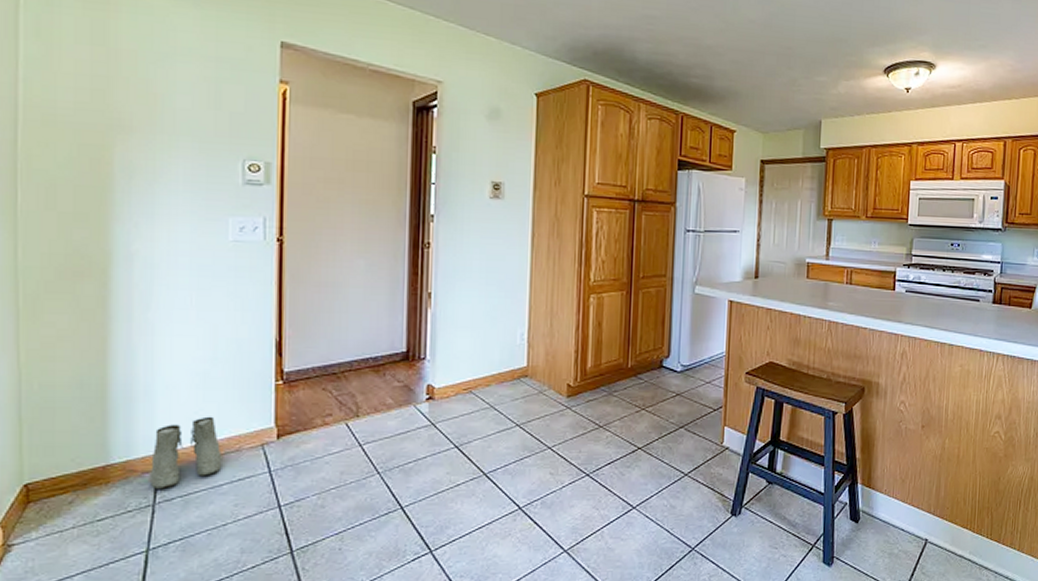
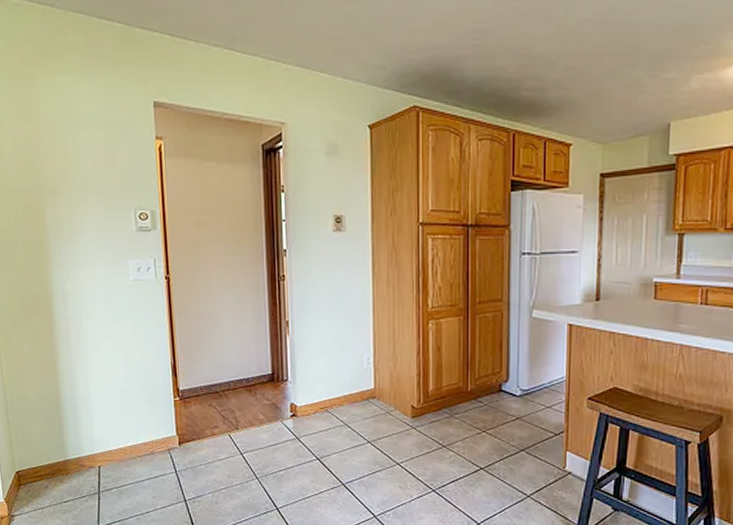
boots: present [150,416,222,489] -> none [94,425,142,481]

